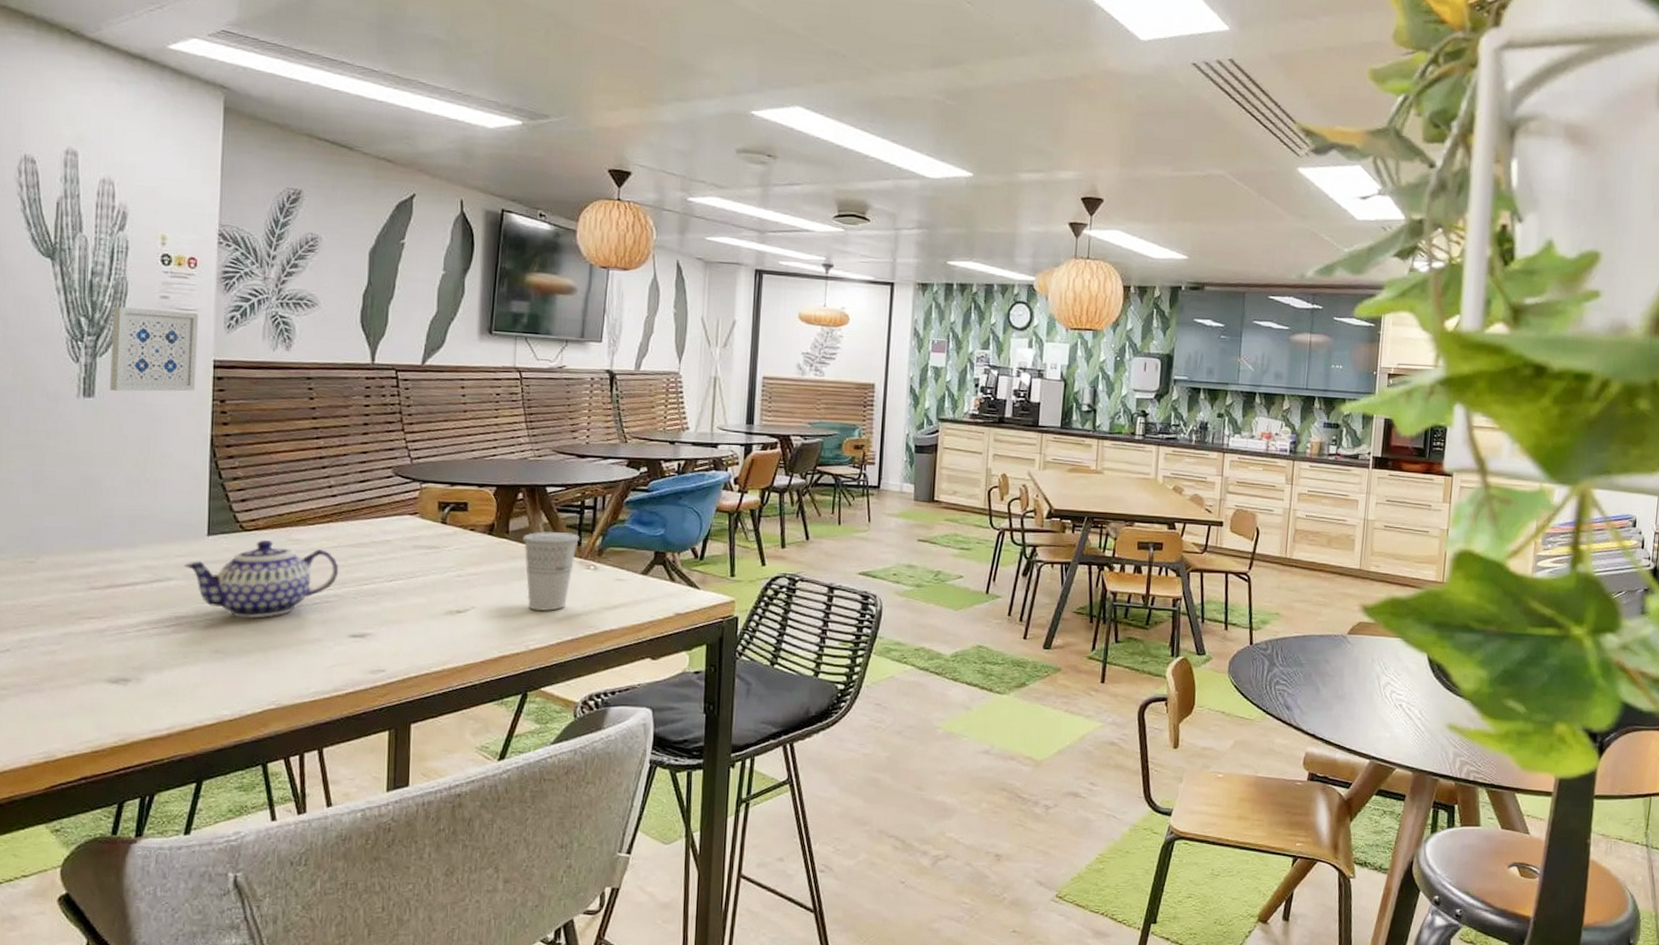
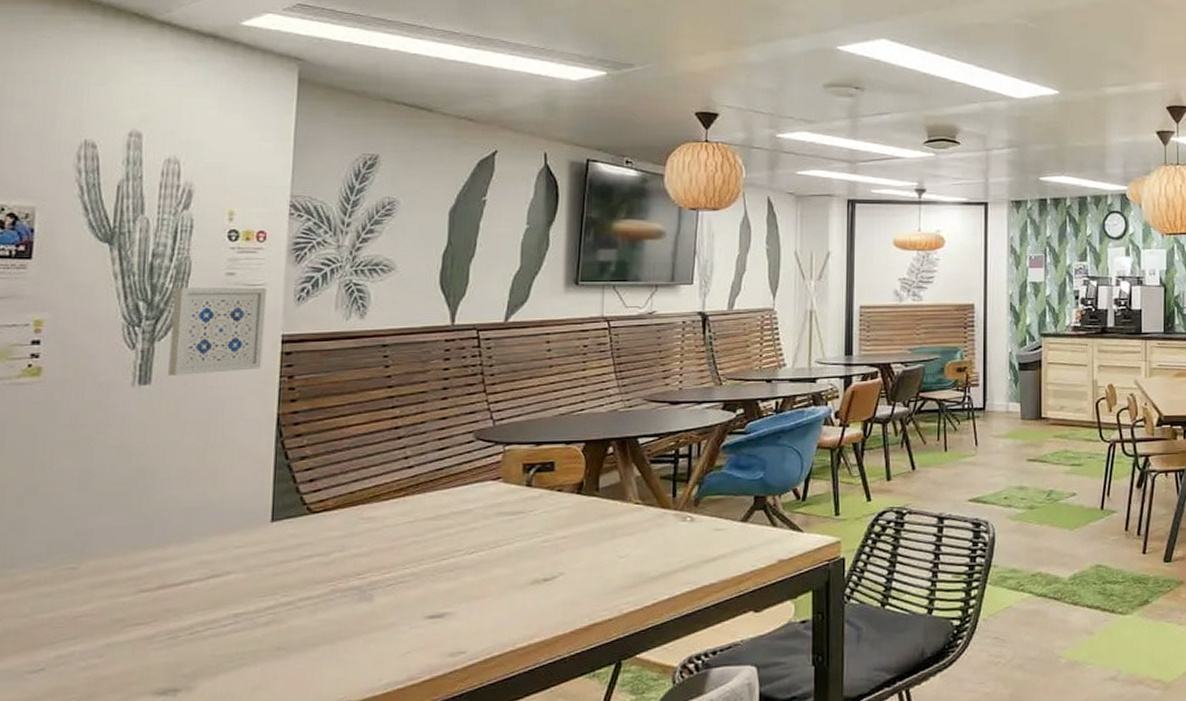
teapot: present [184,540,339,618] -> none [244,521,415,609]
cup: present [523,531,580,611] -> none [614,484,675,571]

